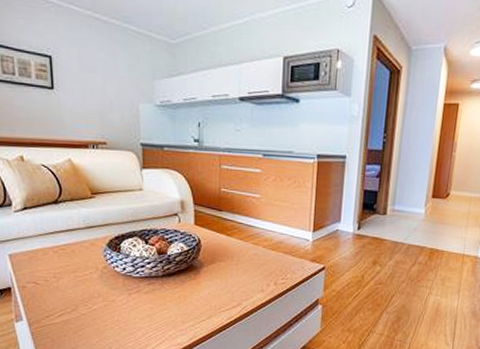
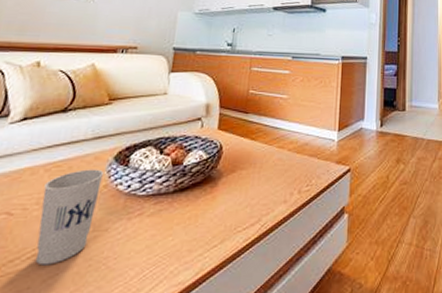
cup: none [56,253,102,322] -> present [35,169,104,266]

